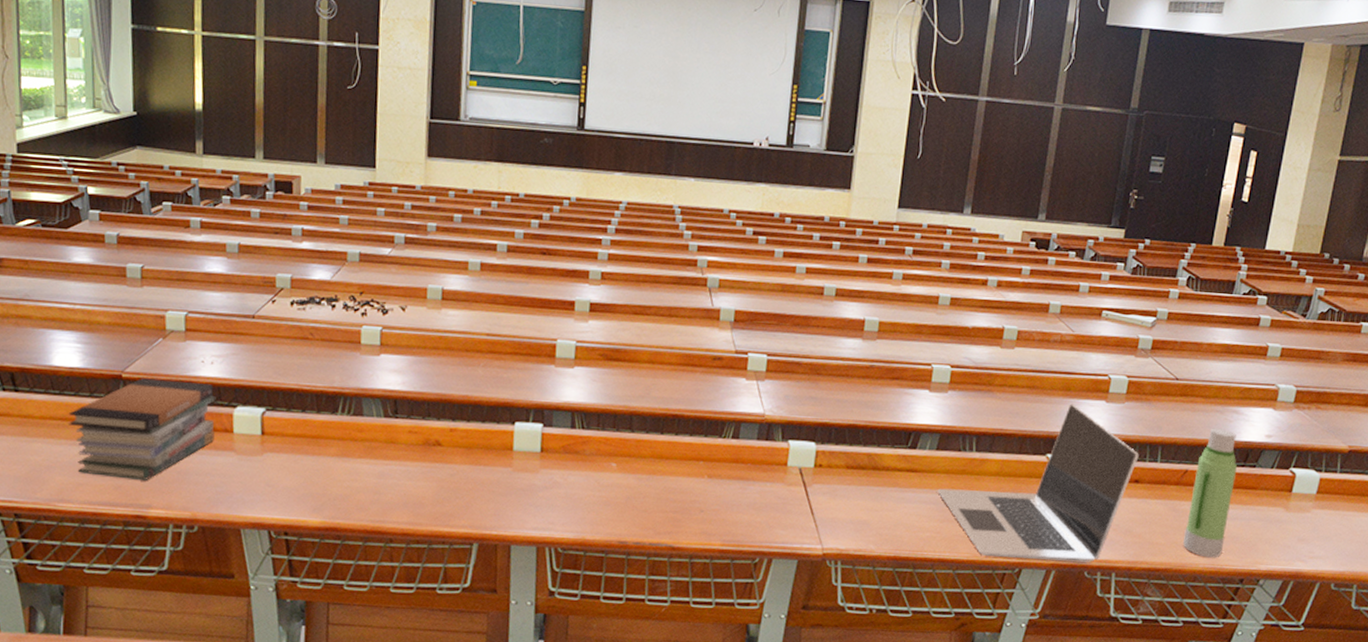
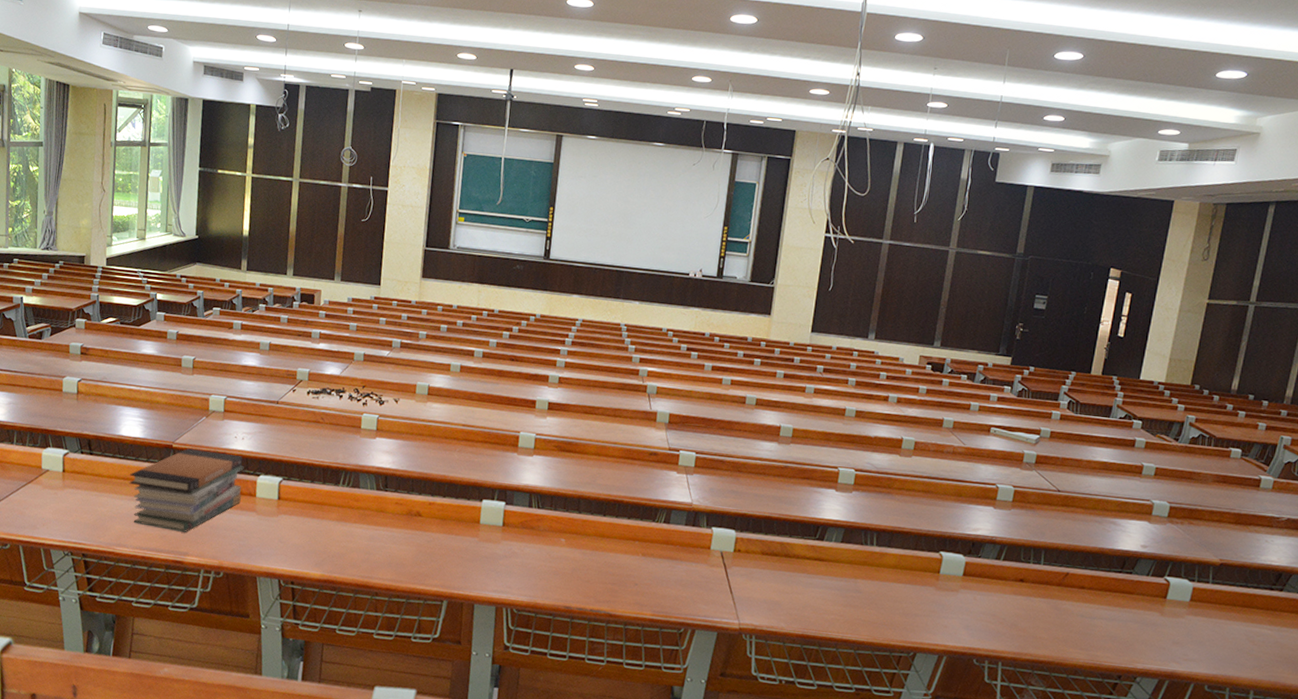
laptop: present [937,403,1139,563] -> none [841,508,1024,652]
water bottle: present [1183,428,1238,558] -> none [1065,536,1116,655]

